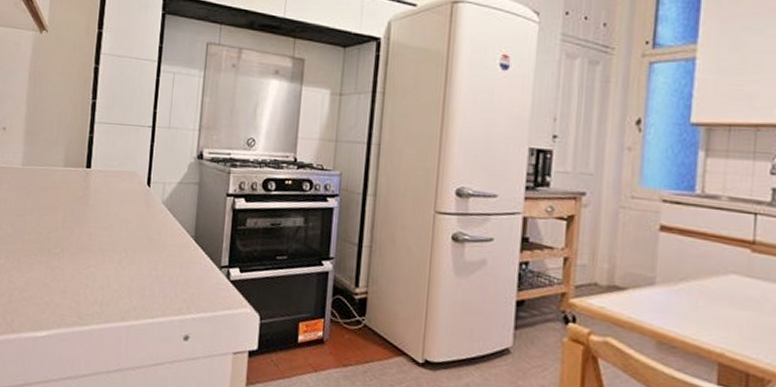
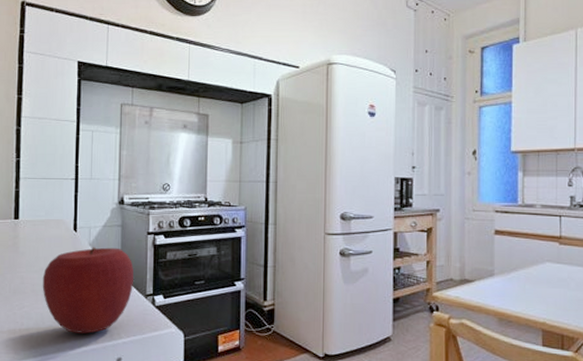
apple: none [110,206,209,304] -> present [42,247,134,334]

